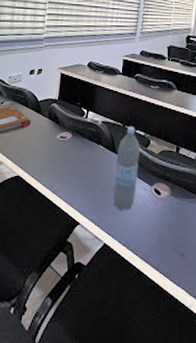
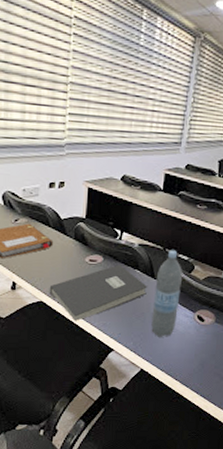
book: none [25,141,109,194] -> present [49,265,147,321]

